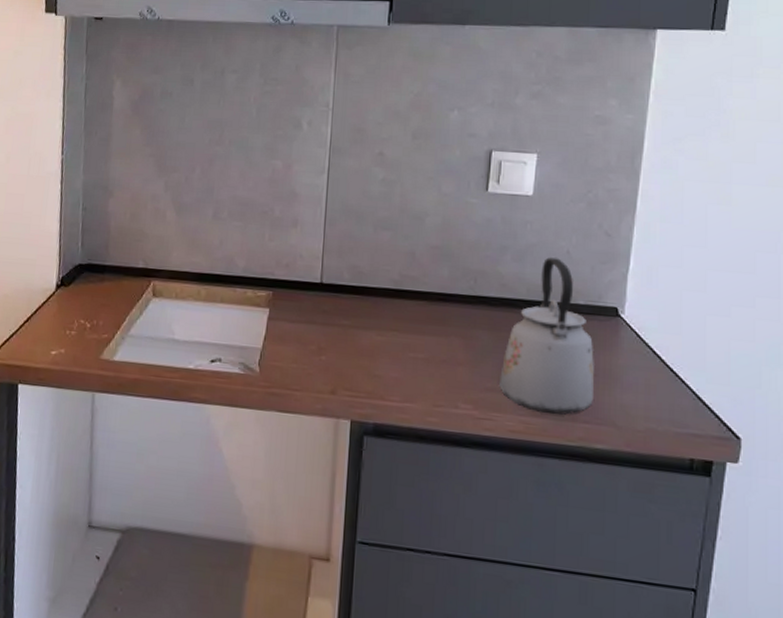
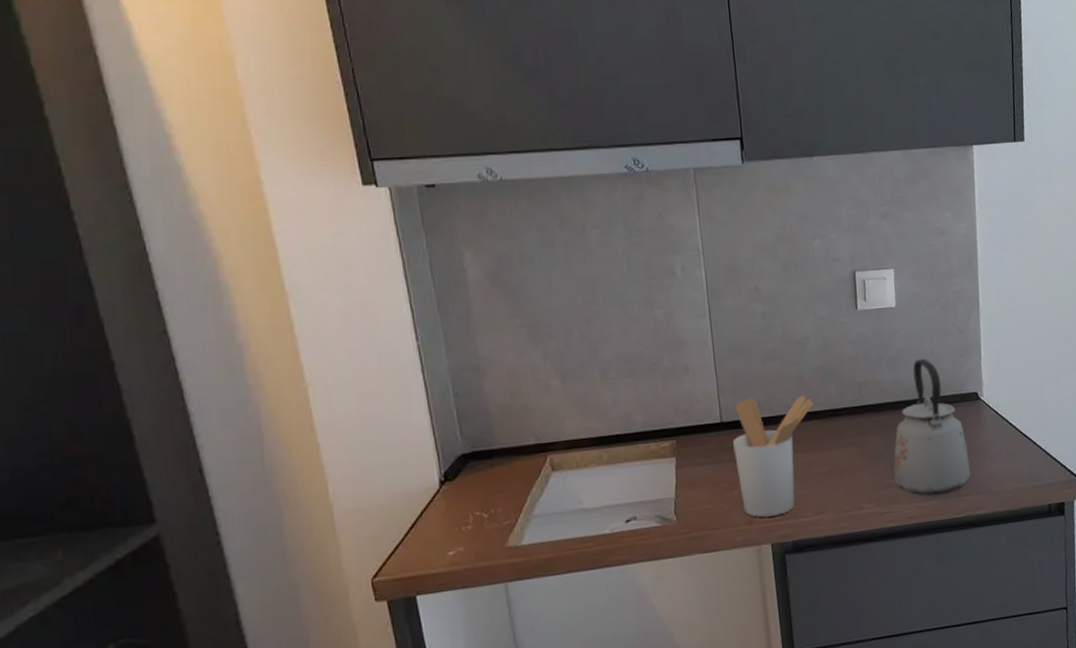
utensil holder: none [328,263,422,393] -> present [733,396,814,518]

